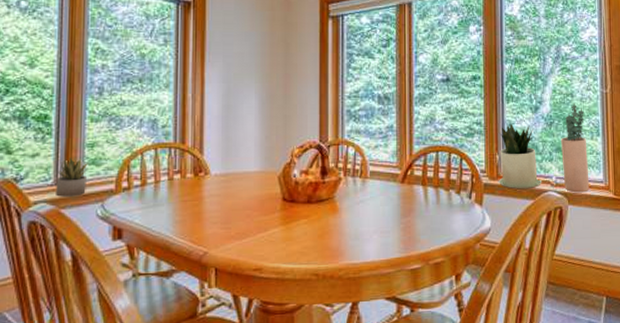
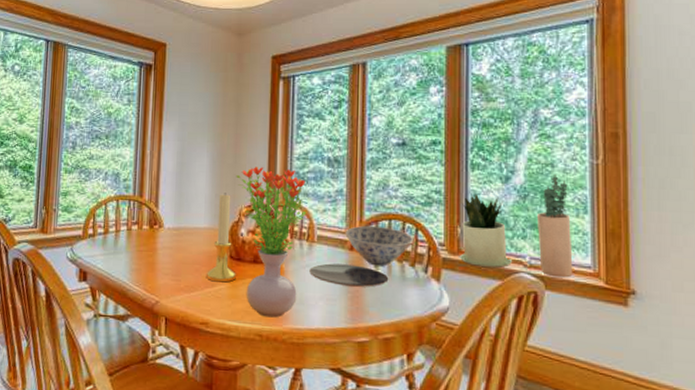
succulent plant: present [56,157,88,197] -> none [35,204,62,239]
candle holder: none [259,134,290,226] -> present [207,193,236,283]
flower arrangement: none [287,107,358,256] -> present [236,167,306,318]
plate: none [363,197,438,219] -> present [309,263,389,288]
bowl: none [396,158,458,196] -> present [345,225,413,267]

